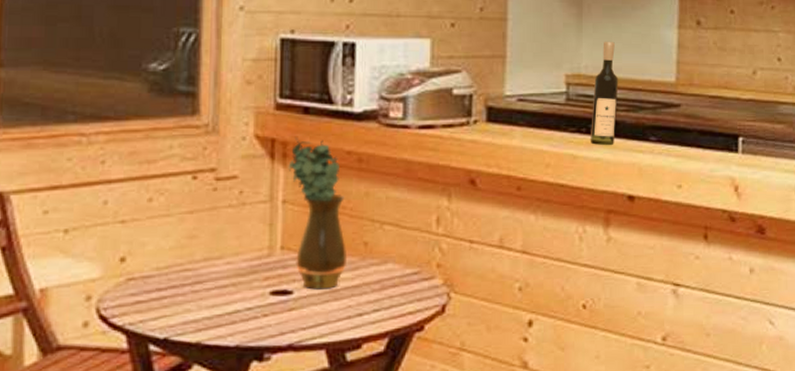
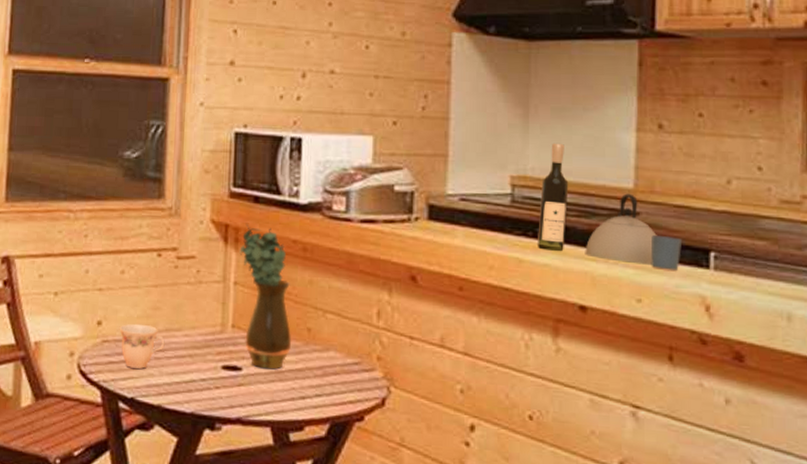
teacup: none [147,255,203,306] -> present [119,323,165,369]
kettle: none [633,87,695,153] -> present [585,193,657,265]
mug: none [689,124,716,158] -> present [651,234,683,272]

